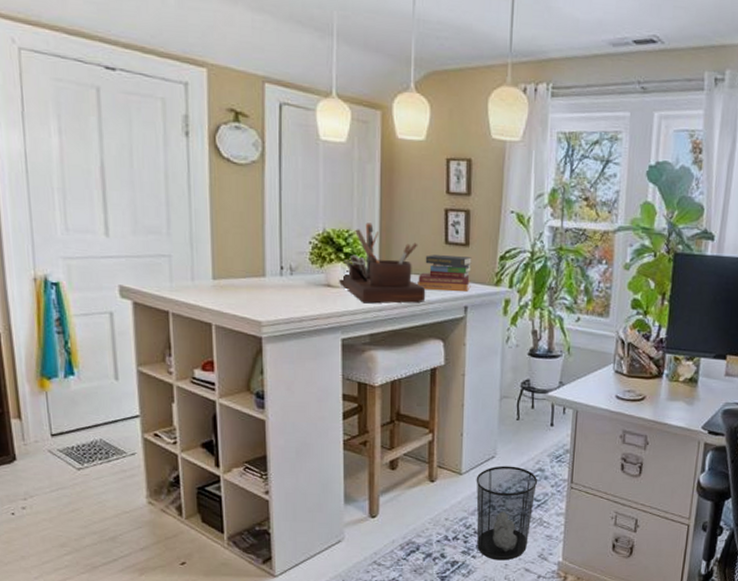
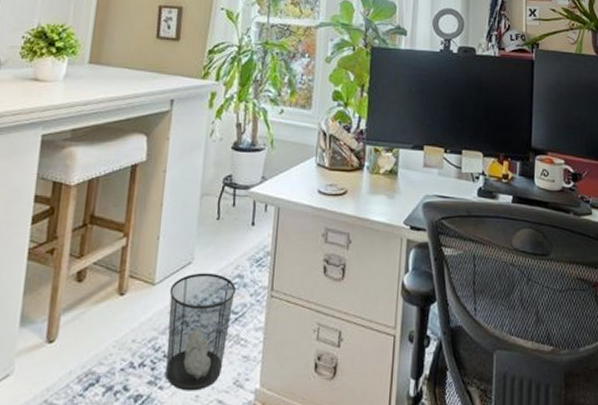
desk organizer: present [339,222,426,304] -> none [47,18,134,98]
books: present [418,255,472,293] -> none [126,49,181,86]

